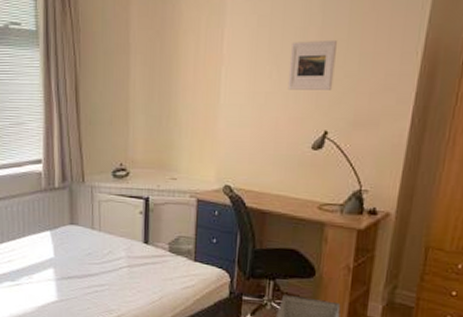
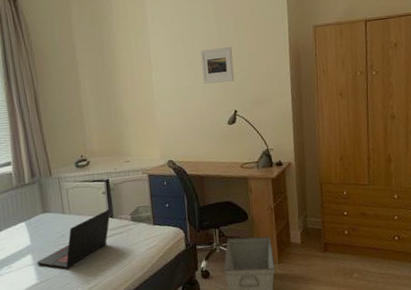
laptop: none [58,232,146,292] -> present [36,208,111,269]

